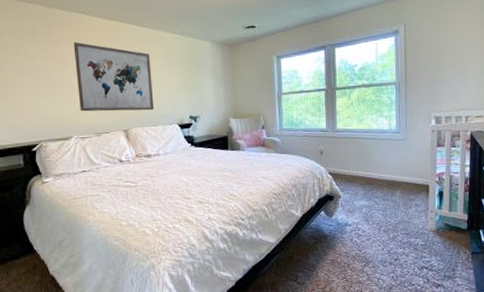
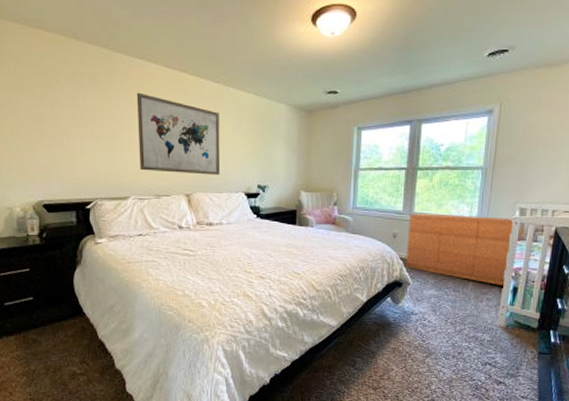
dresser: none [333,127,443,192] -> present [405,213,525,286]

